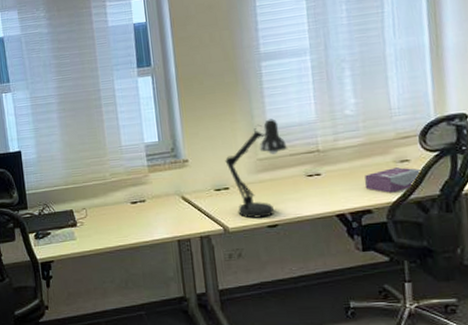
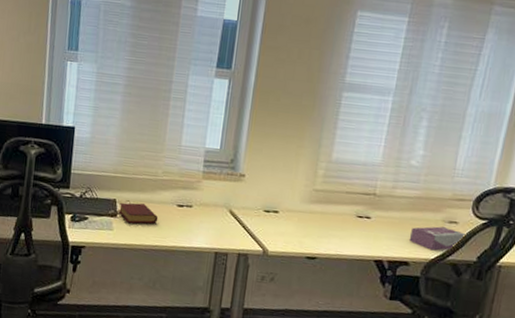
book: none [76,208,116,230] -> present [118,202,159,224]
desk lamp: present [225,118,287,219] -> none [281,152,346,249]

